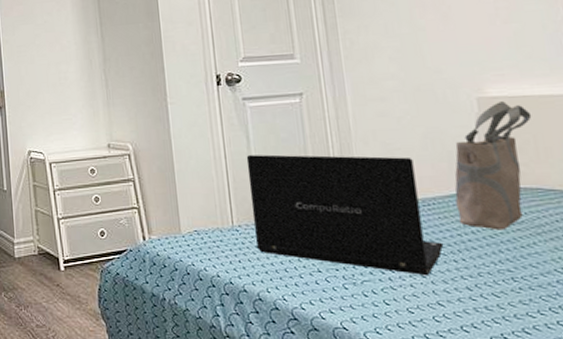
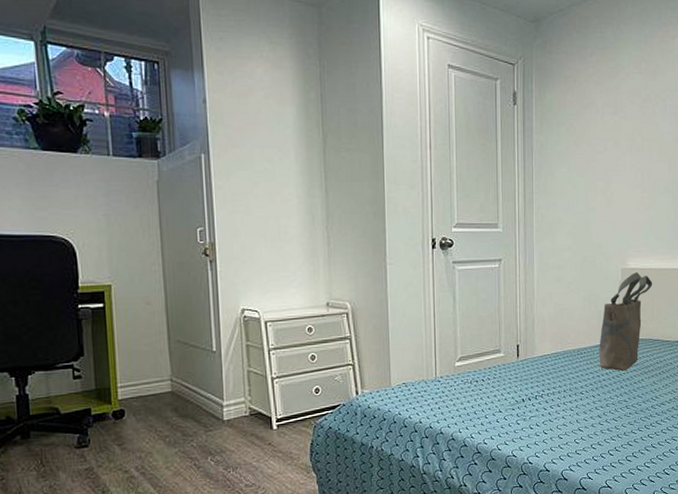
laptop: present [246,154,444,275] -> none [451,313,588,409]

